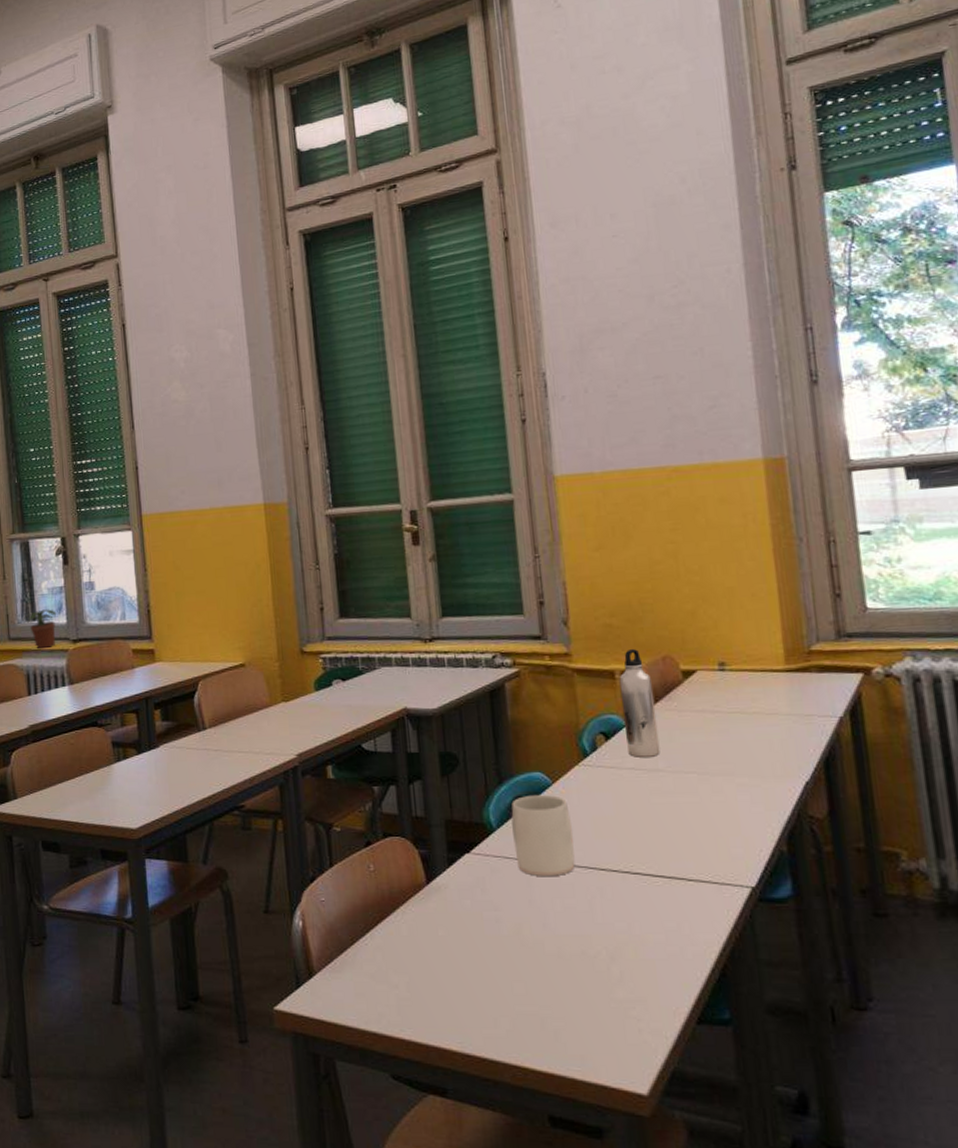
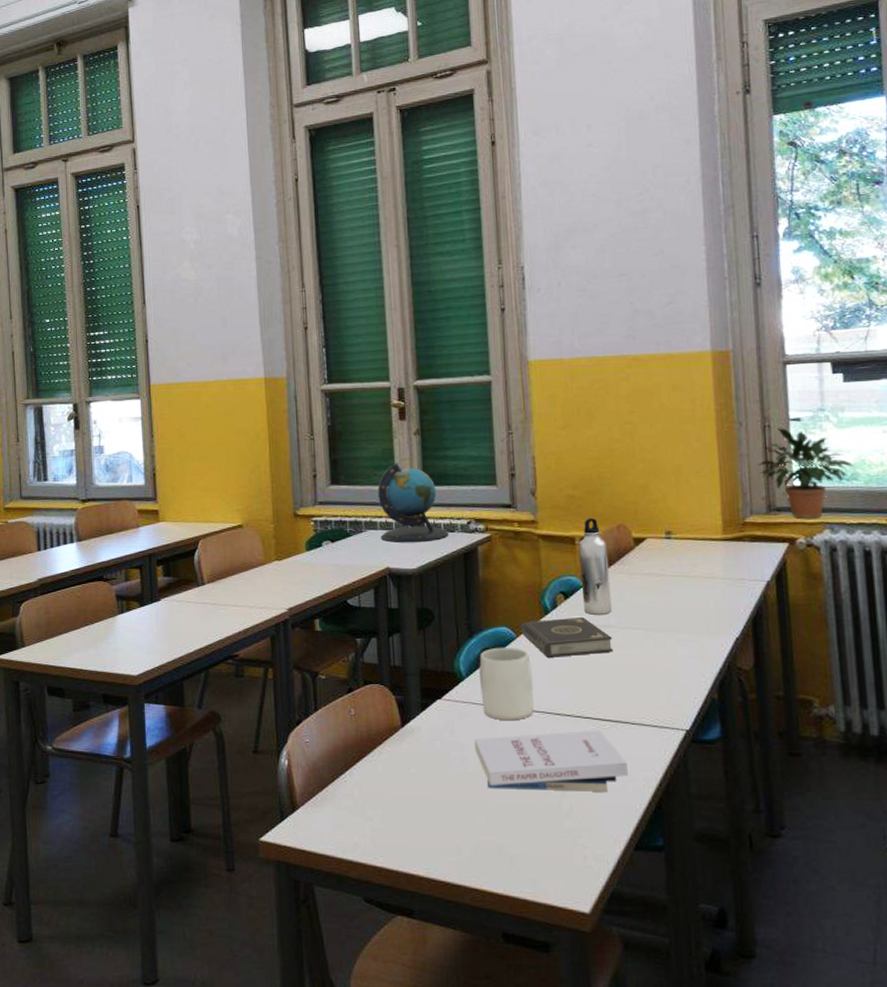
potted plant: present [21,609,57,649] -> none [33,470,67,508]
globe: none [391,592,473,681] -> present [377,463,449,543]
books: none [509,888,686,957] -> present [475,730,628,792]
book: none [557,759,664,806] -> present [521,616,614,658]
potted plant: none [824,543,936,646] -> present [758,428,853,519]

